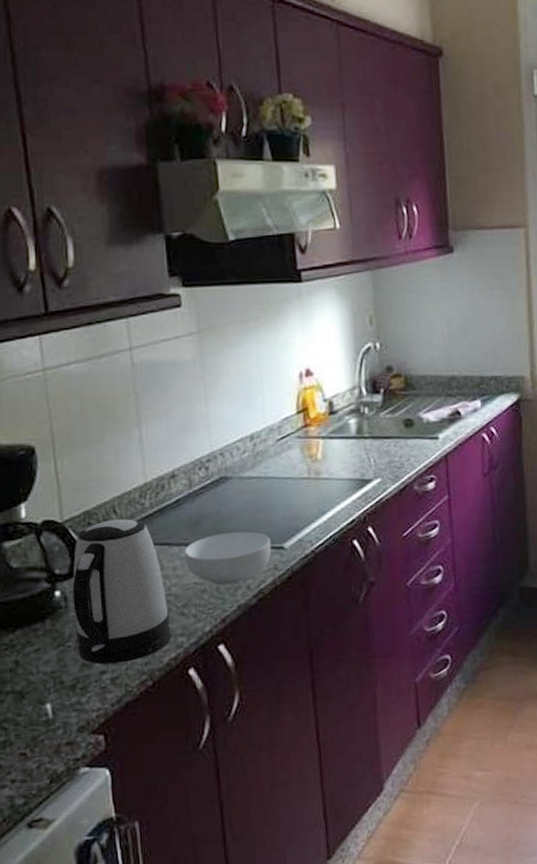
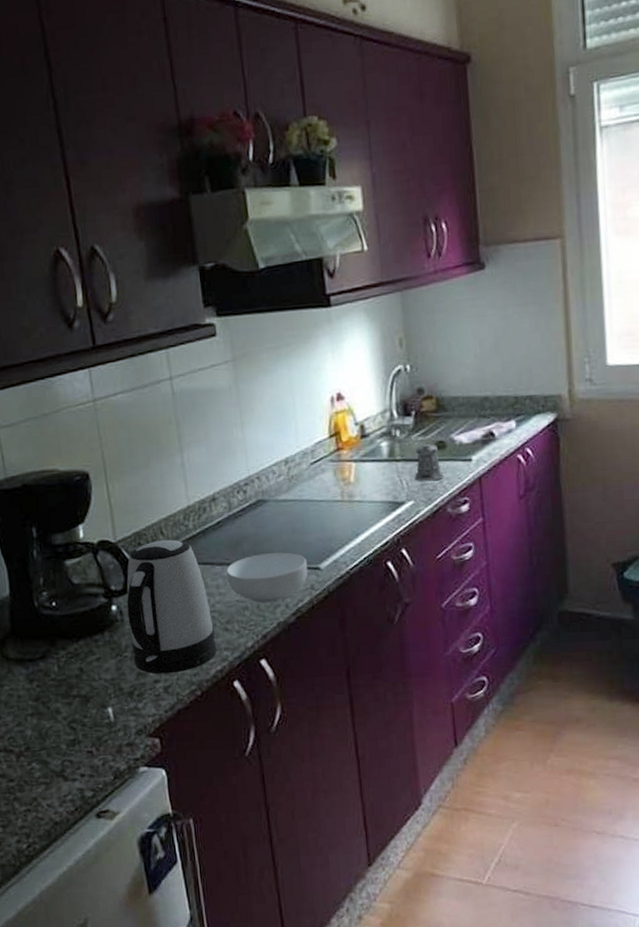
pepper shaker: none [382,420,411,460] -> present [414,443,443,482]

